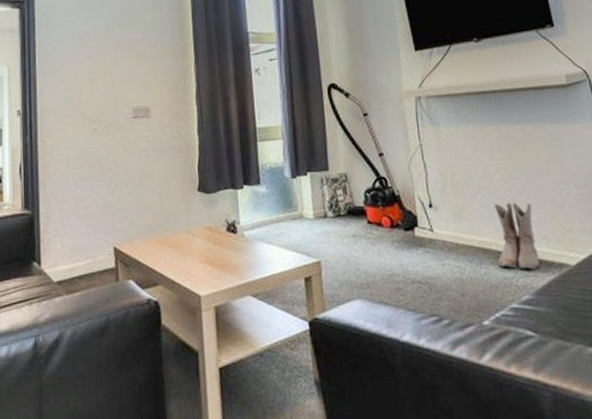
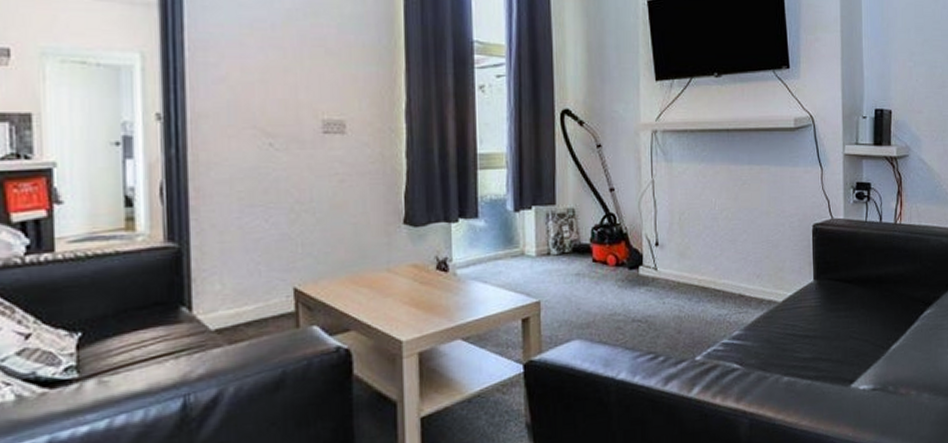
boots: present [493,202,540,269] -> none [714,241,752,306]

